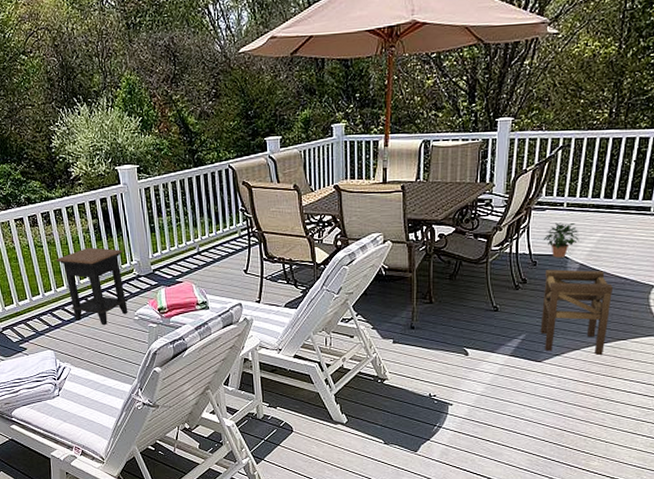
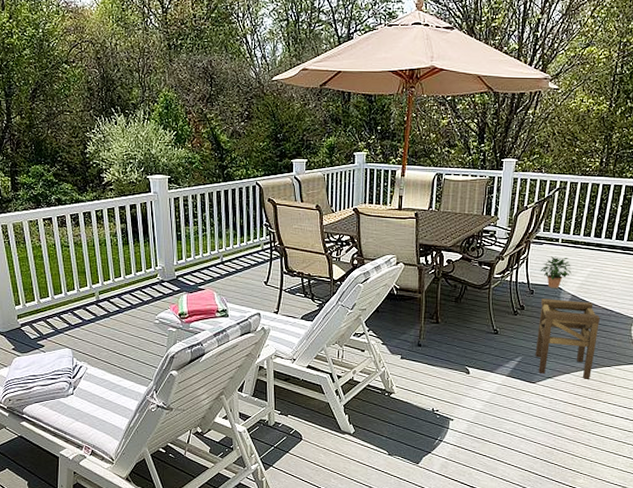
side table: present [56,248,129,326] -> none [81,251,150,327]

